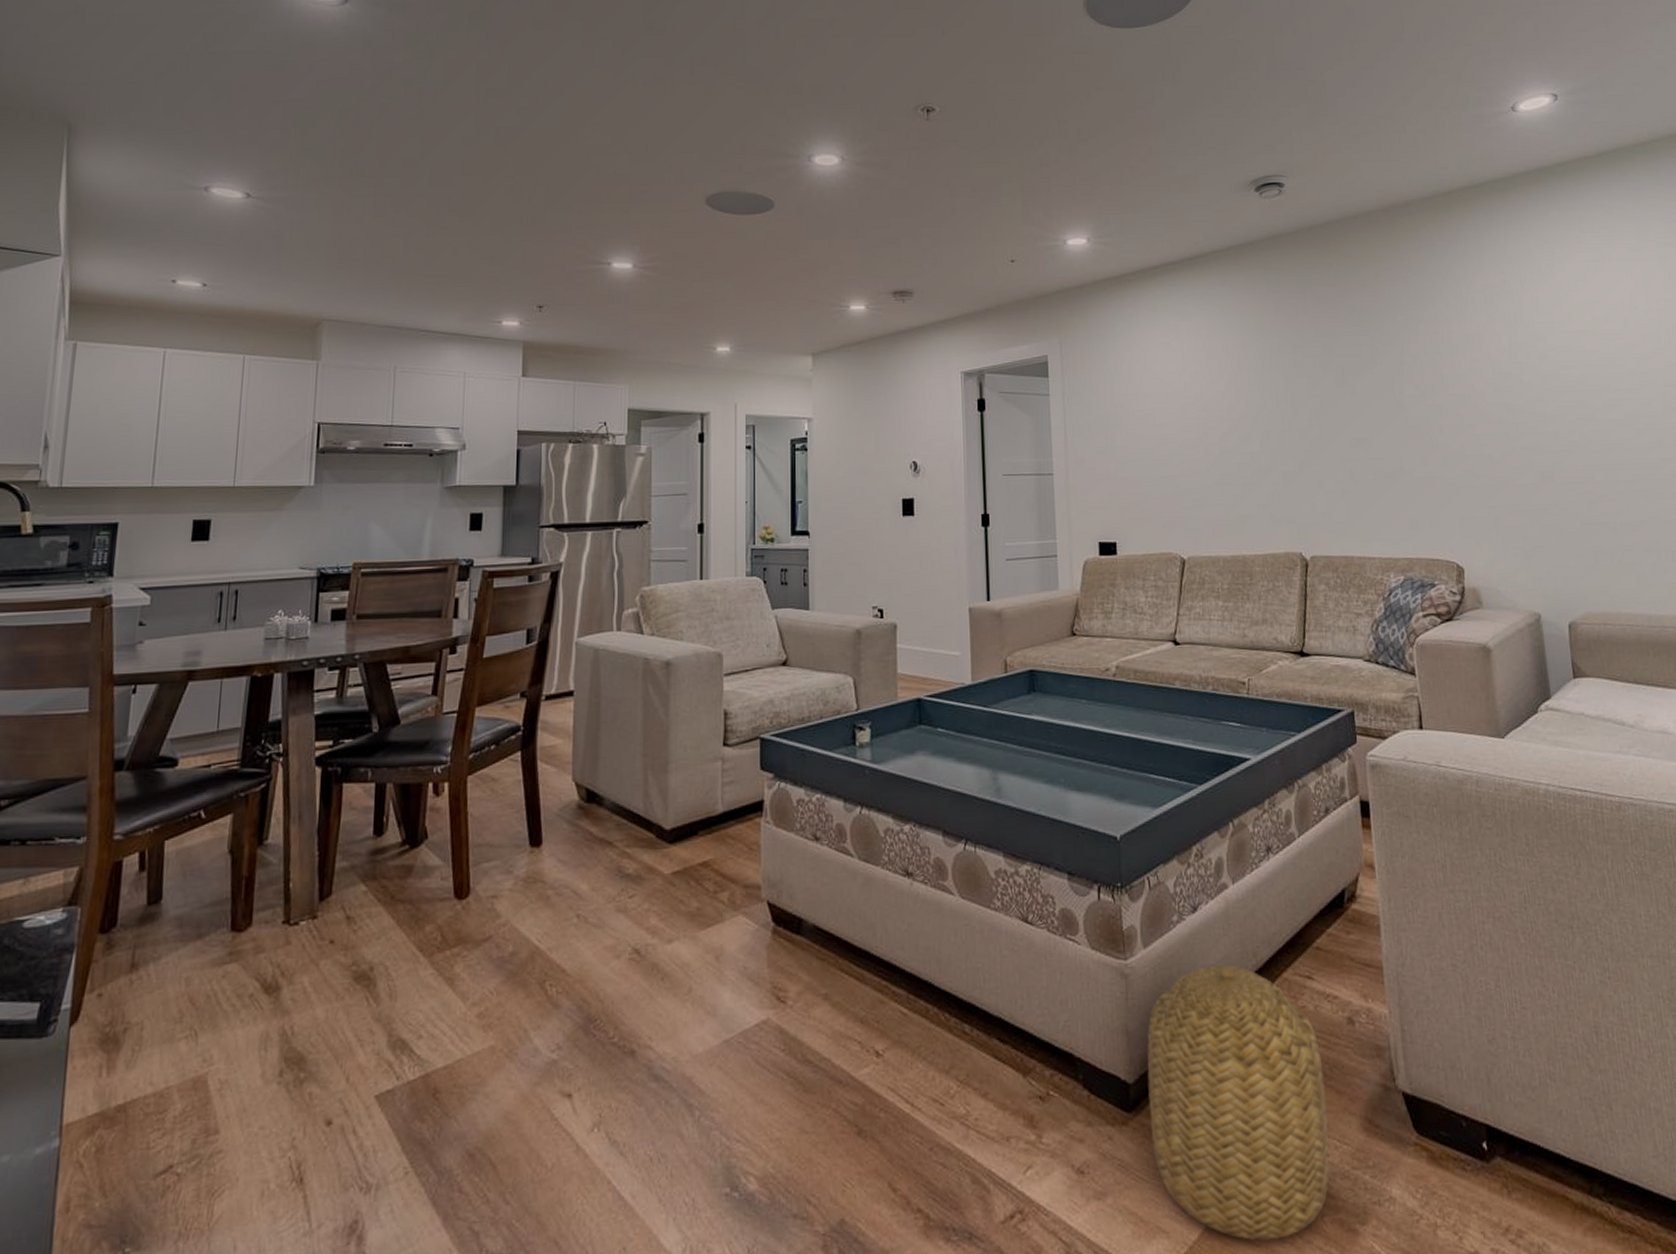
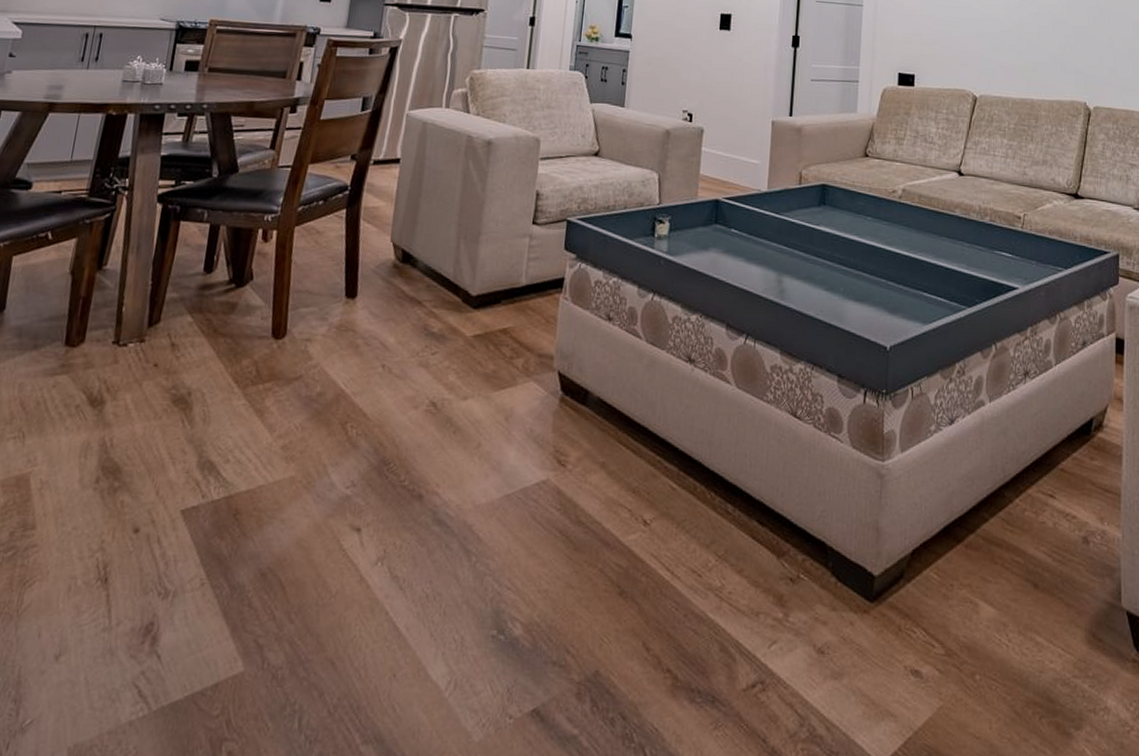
basket: present [1147,964,1330,1241] -> none [890,474,1056,734]

